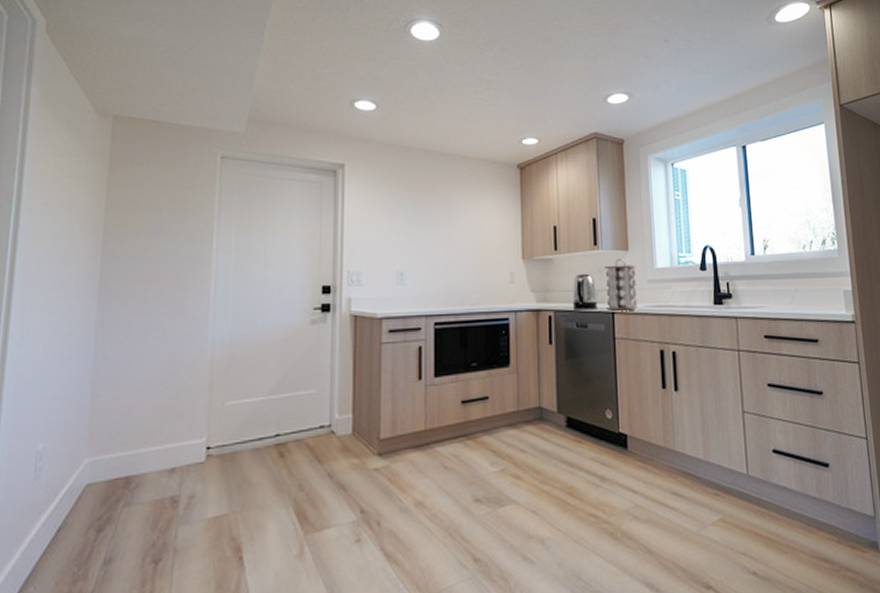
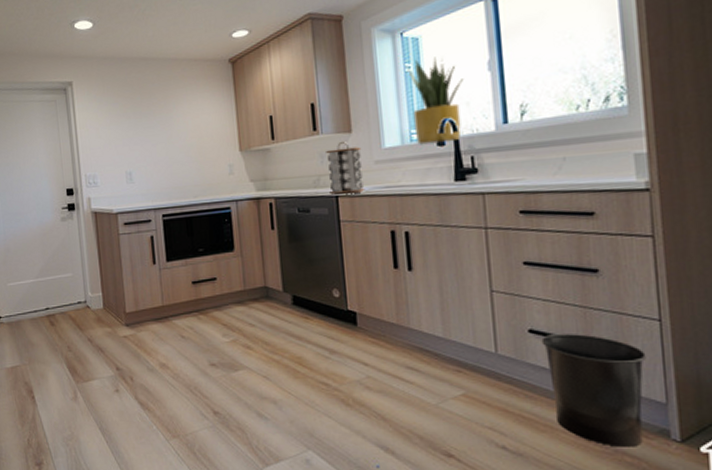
kettle: present [572,273,598,310] -> none [292,159,320,196]
planter: none [676,189,722,268] -> present [407,56,464,145]
waste bin: none [782,453,860,563] -> present [541,334,647,447]

